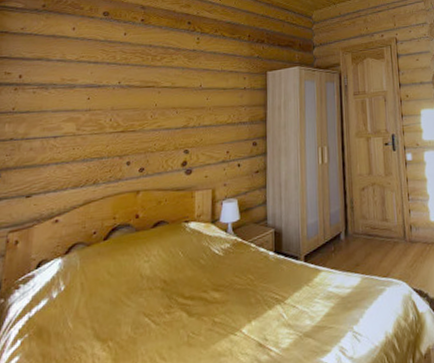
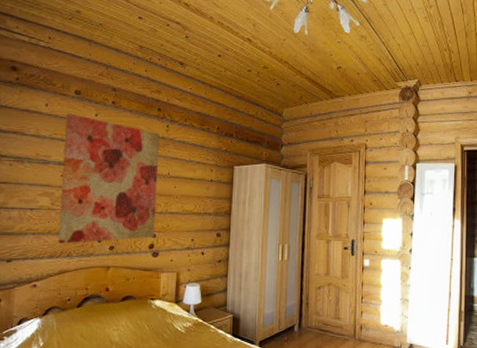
wall art: none [83,35,190,172] -> present [58,113,160,244]

